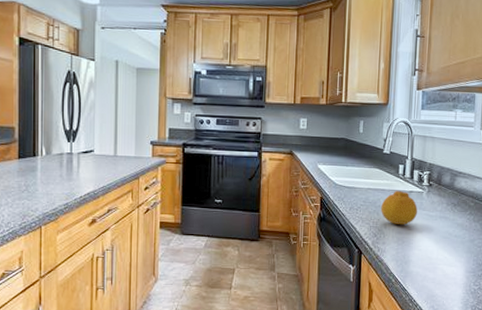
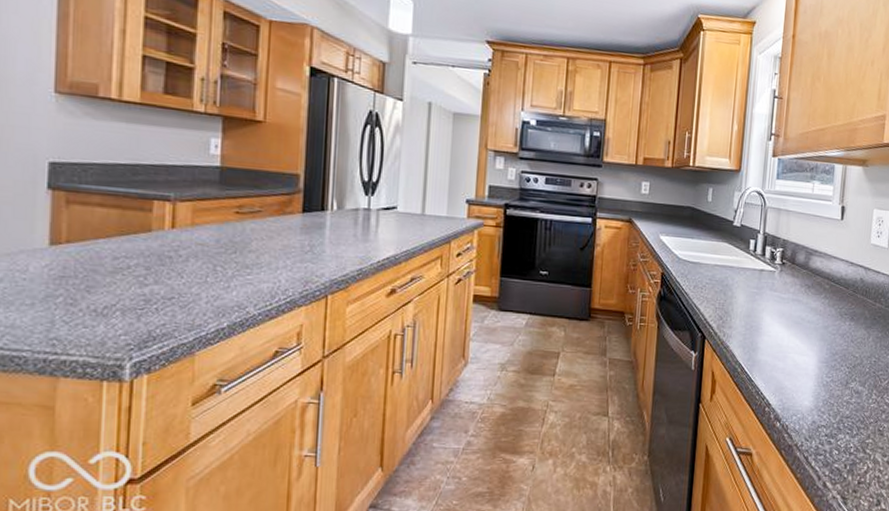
fruit: present [381,191,417,225] -> none [728,269,768,308]

